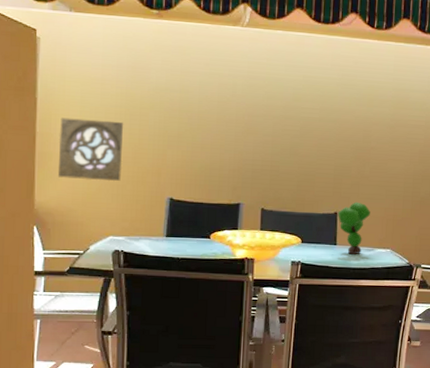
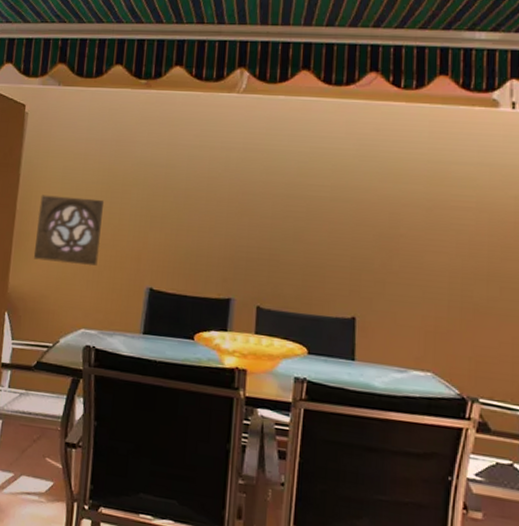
plant: present [338,202,370,255] -> none [356,304,401,376]

